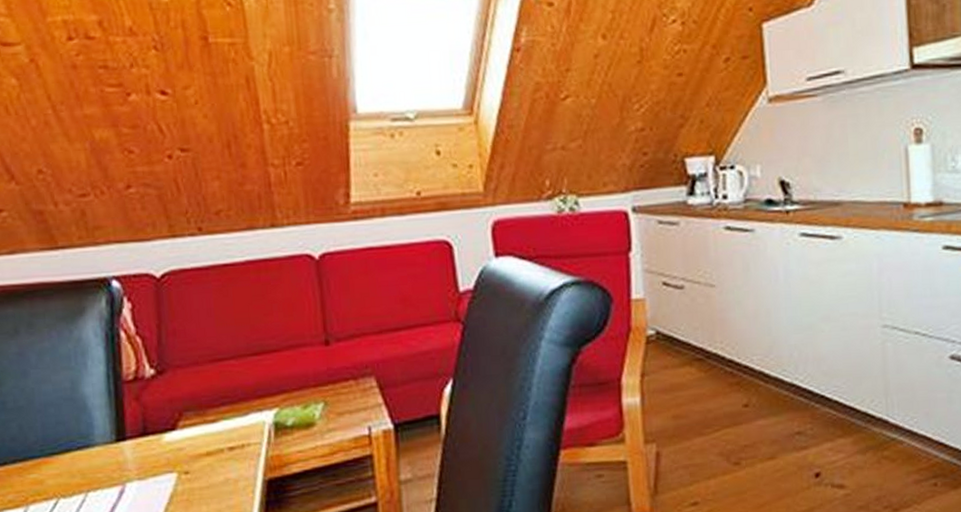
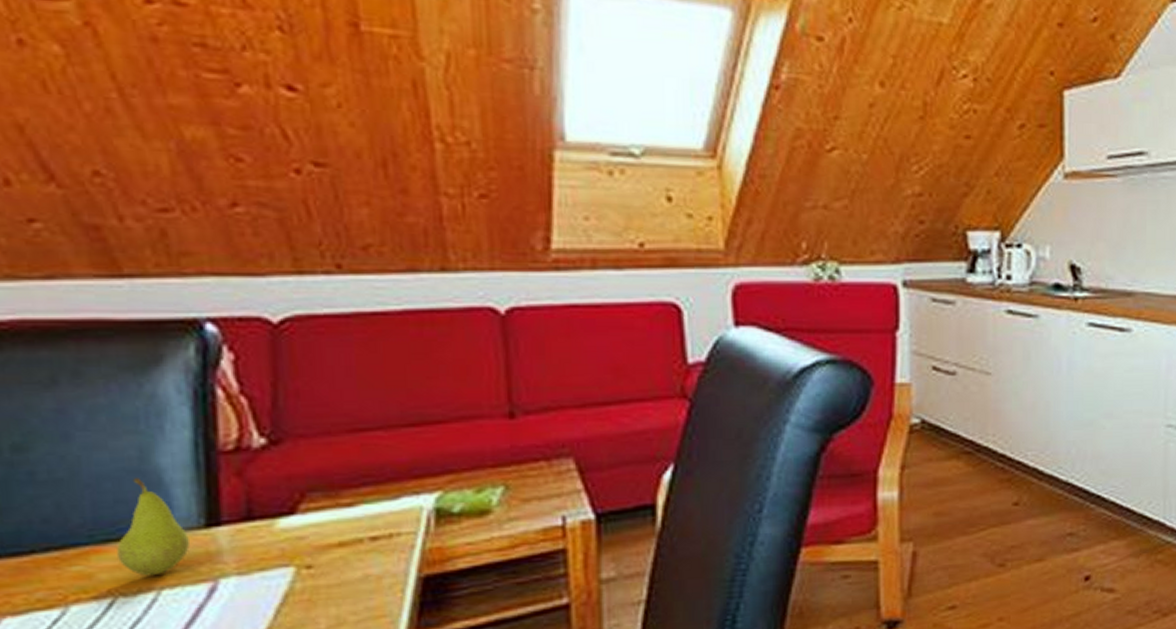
fruit: none [58,404,106,482] -> present [117,478,190,576]

